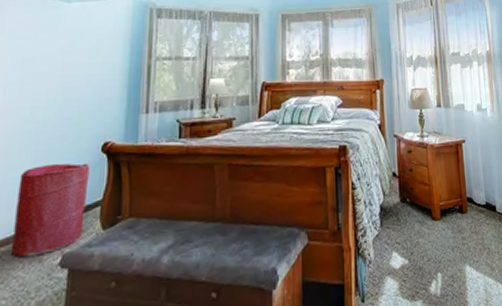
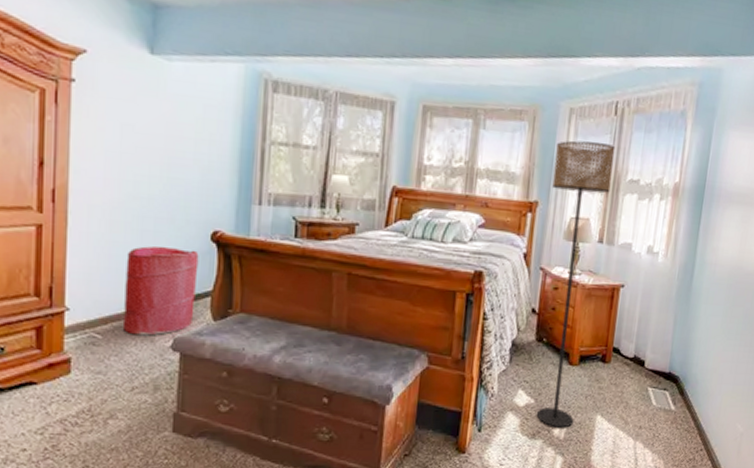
floor lamp: none [391,27,447,285] -> present [537,140,616,428]

